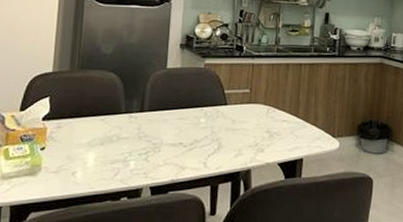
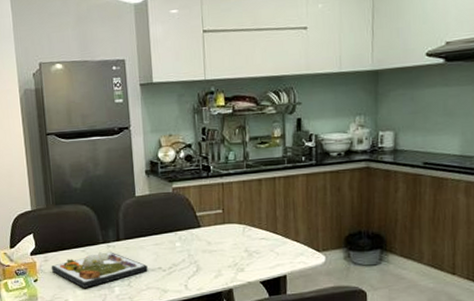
dinner plate: none [63,122,169,160] -> present [51,252,148,288]

